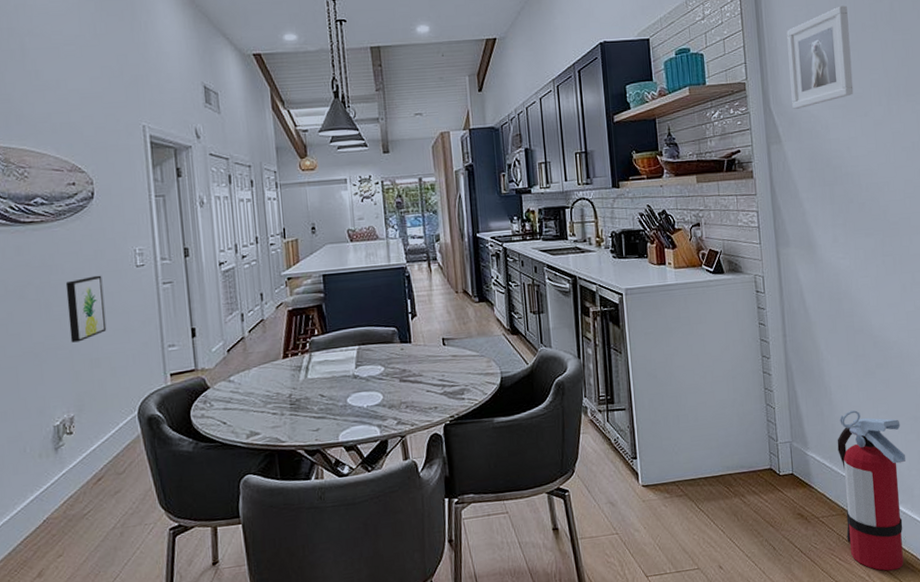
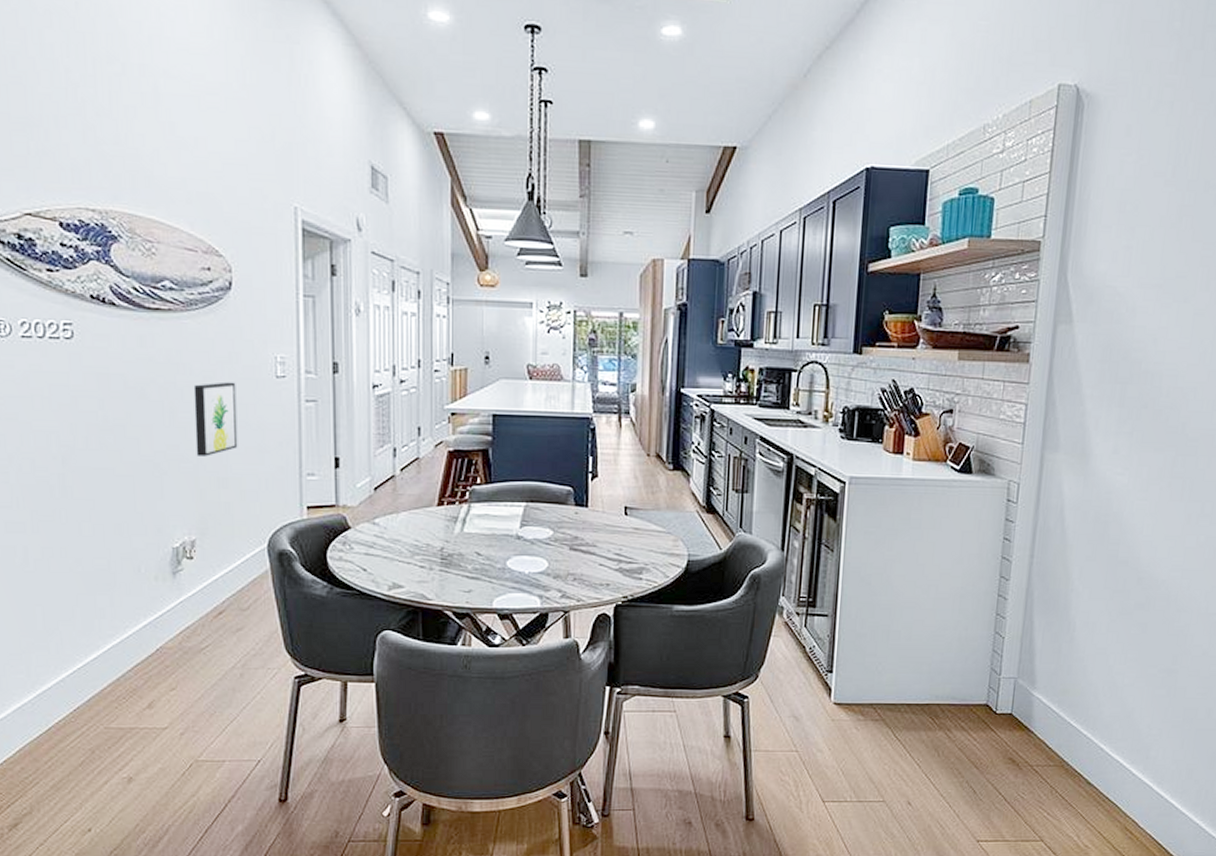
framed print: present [786,5,854,109] -> none [1095,155,1191,283]
fire extinguisher: present [837,410,905,571] -> none [1060,653,1151,834]

